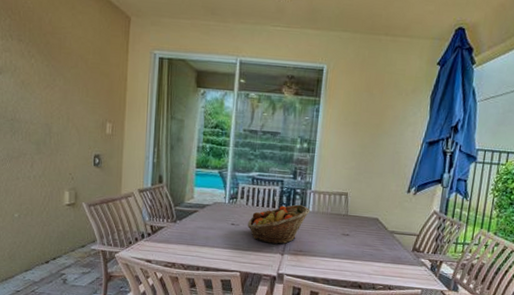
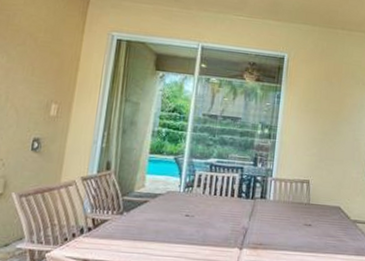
fruit basket: present [248,204,310,245] -> none [203,193,271,238]

